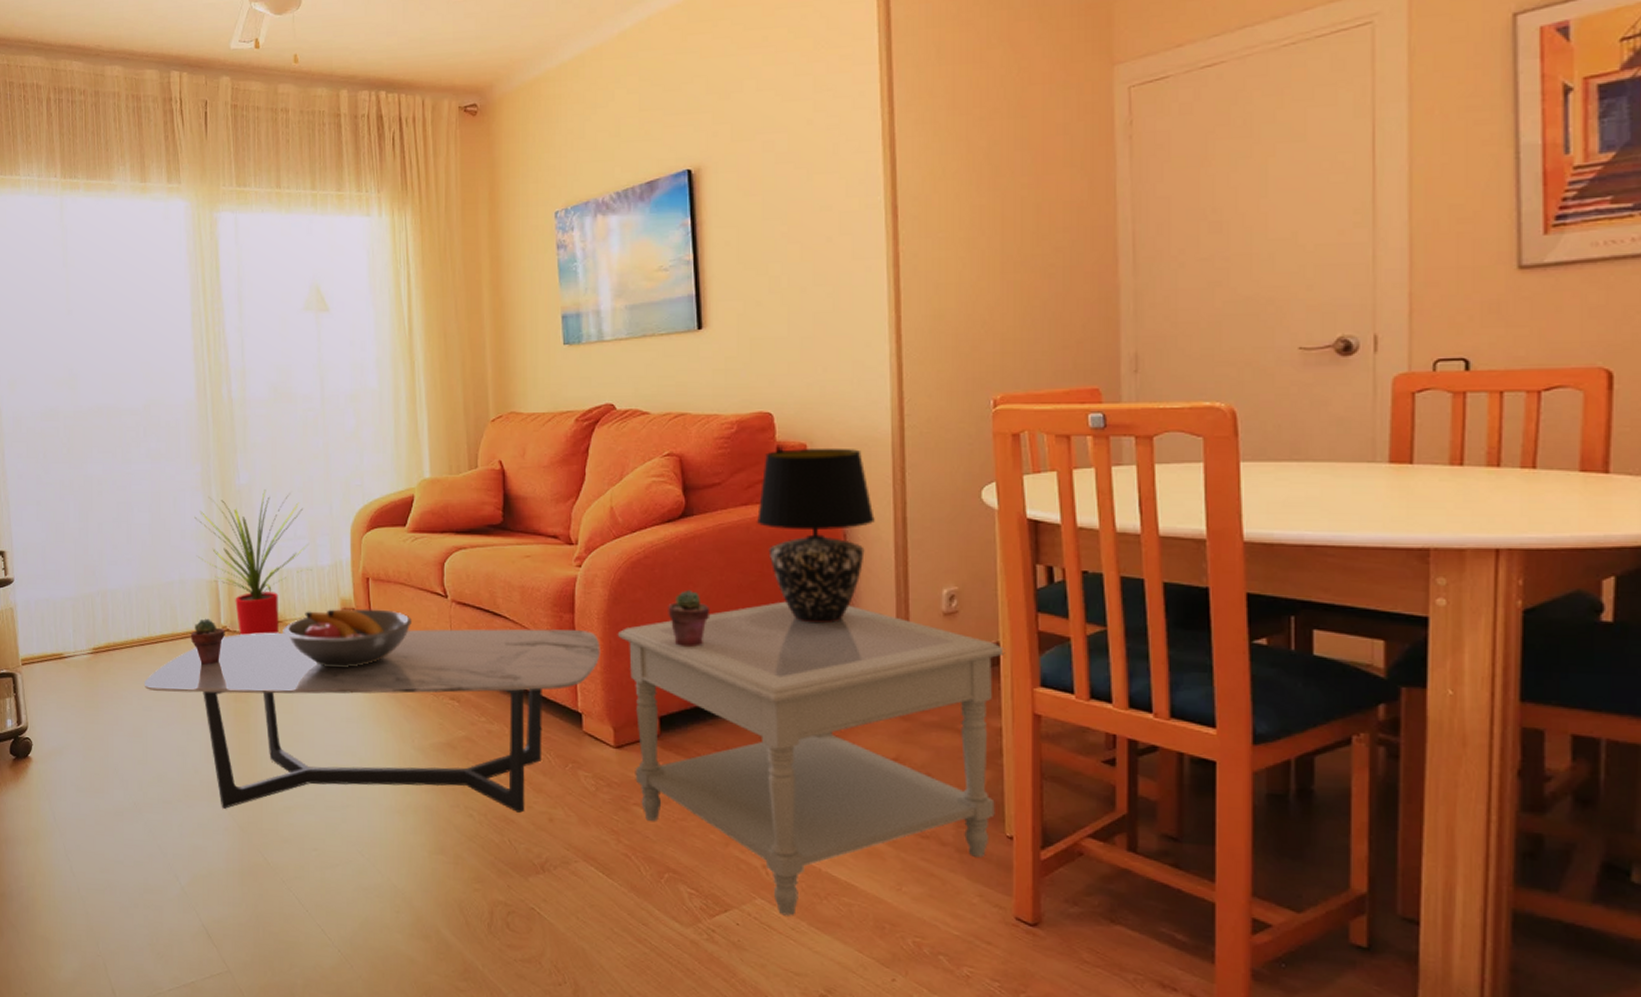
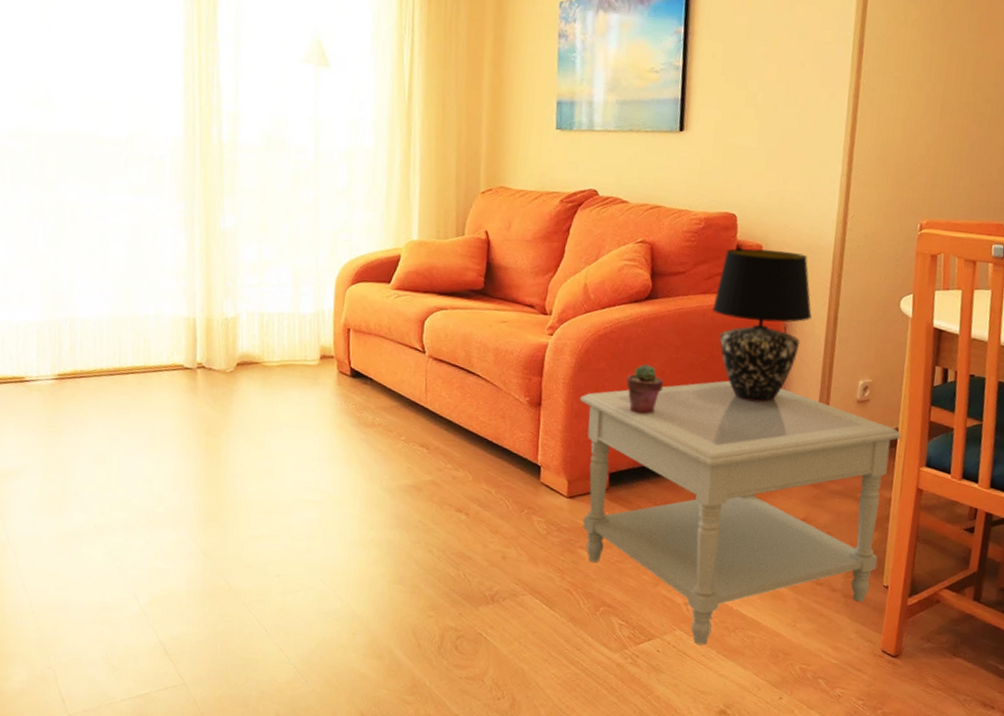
coffee table: present [143,629,601,813] -> none [111,372,564,550]
potted succulent: present [190,618,225,665] -> none [163,354,200,399]
house plant: present [194,489,312,636] -> none [175,234,294,375]
fruit bowl: present [283,608,412,668] -> none [260,354,389,411]

